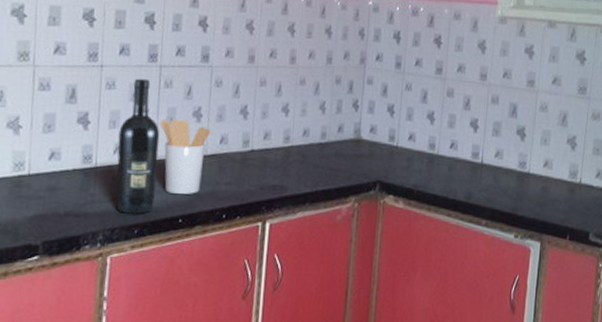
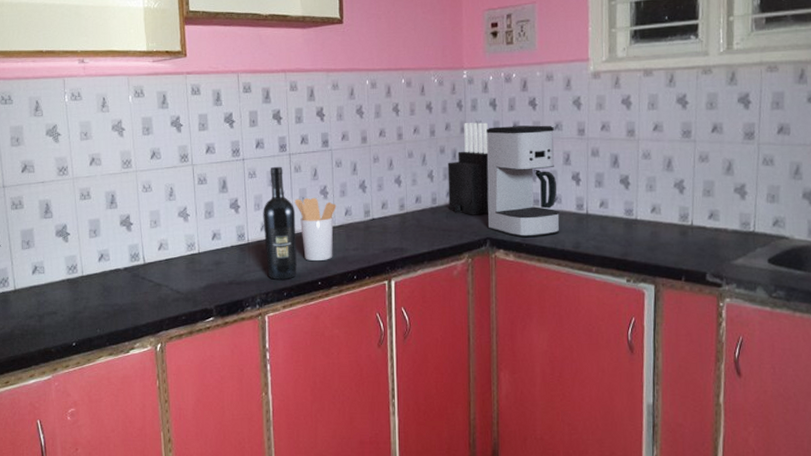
knife block: none [339,53,390,155] -> present [447,122,489,215]
coffee maker: none [378,61,457,184] -> present [487,125,560,238]

